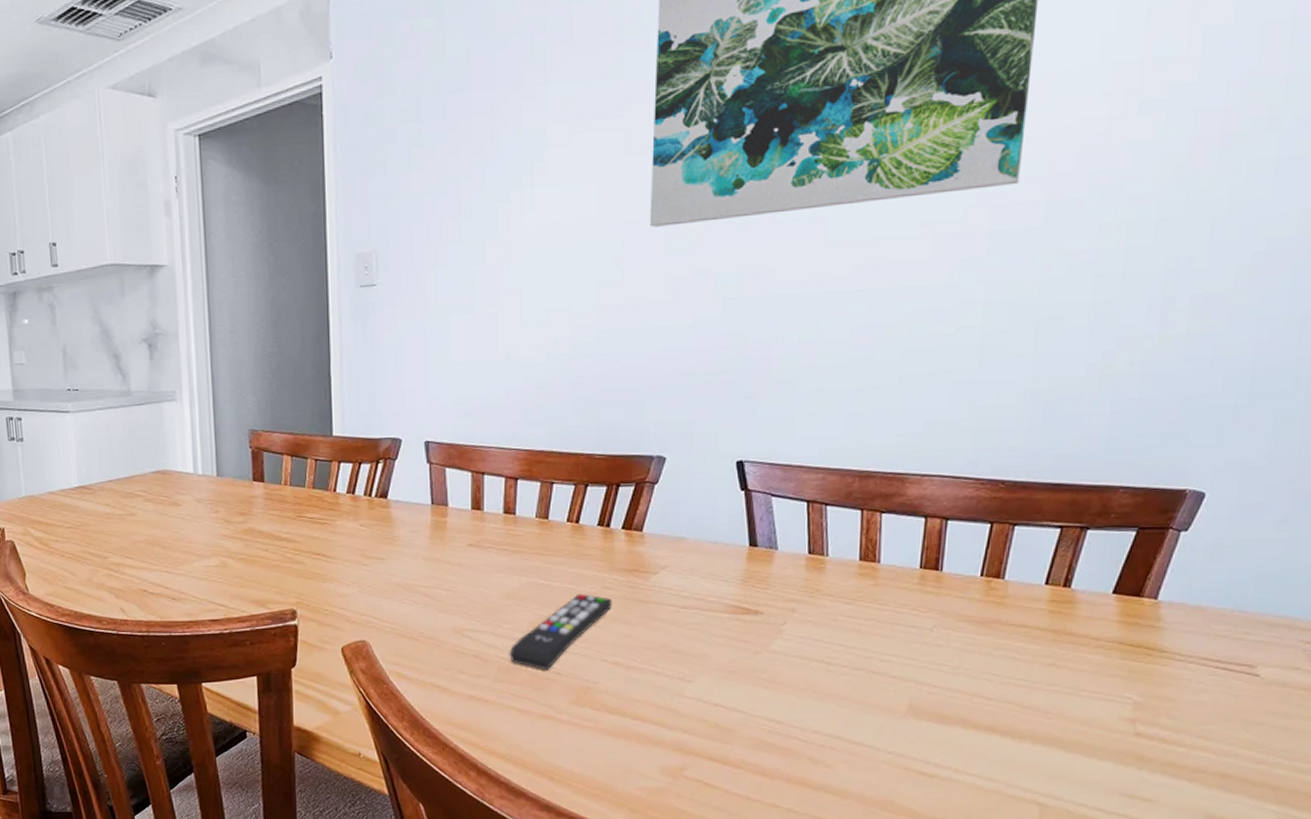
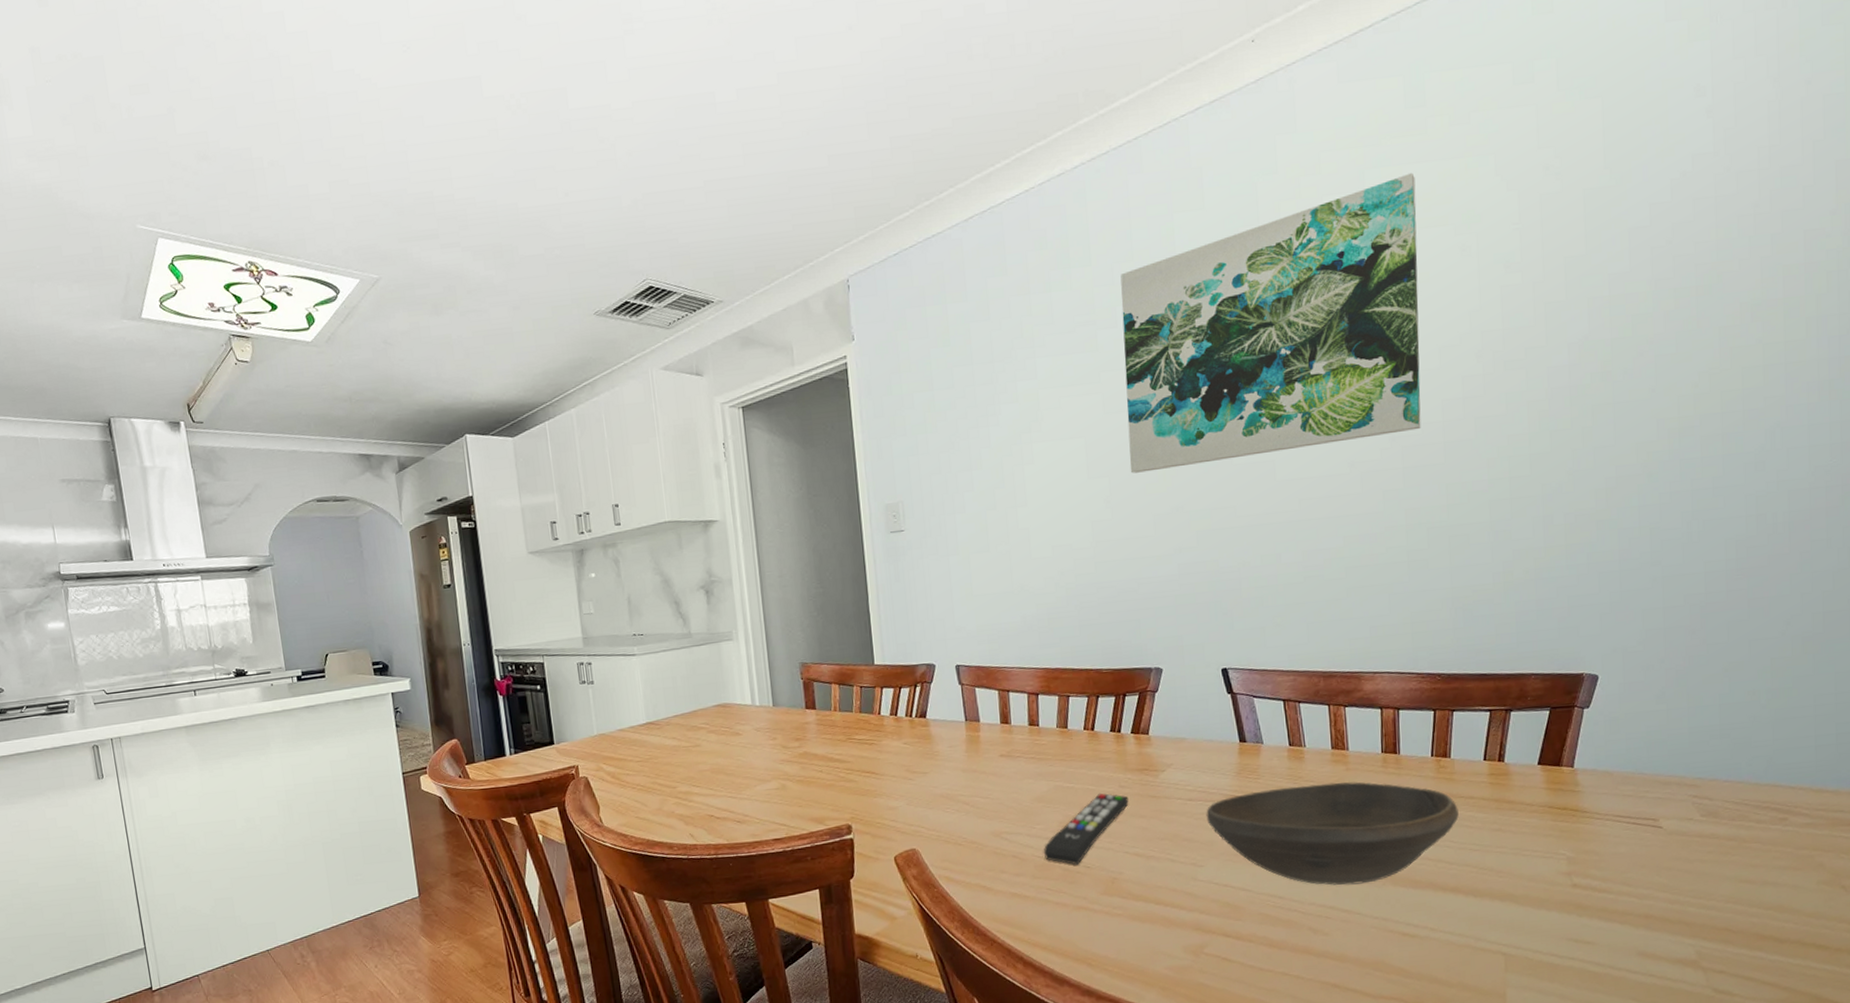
bowl: none [701,598,1006,714] -> present [1206,782,1459,885]

